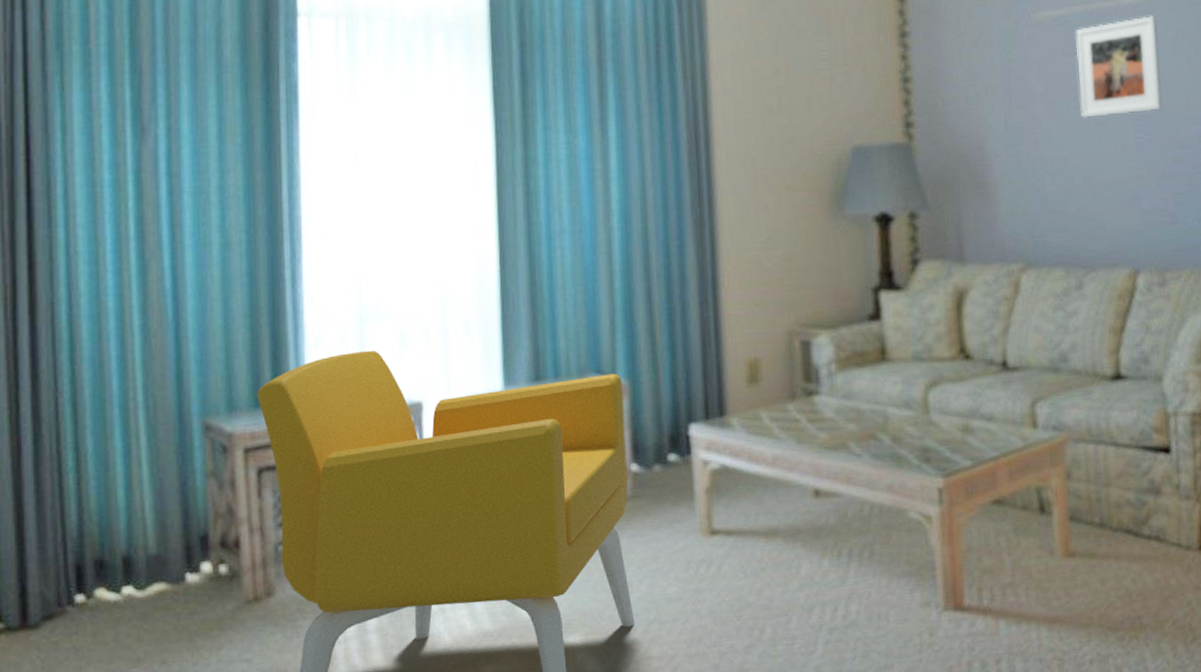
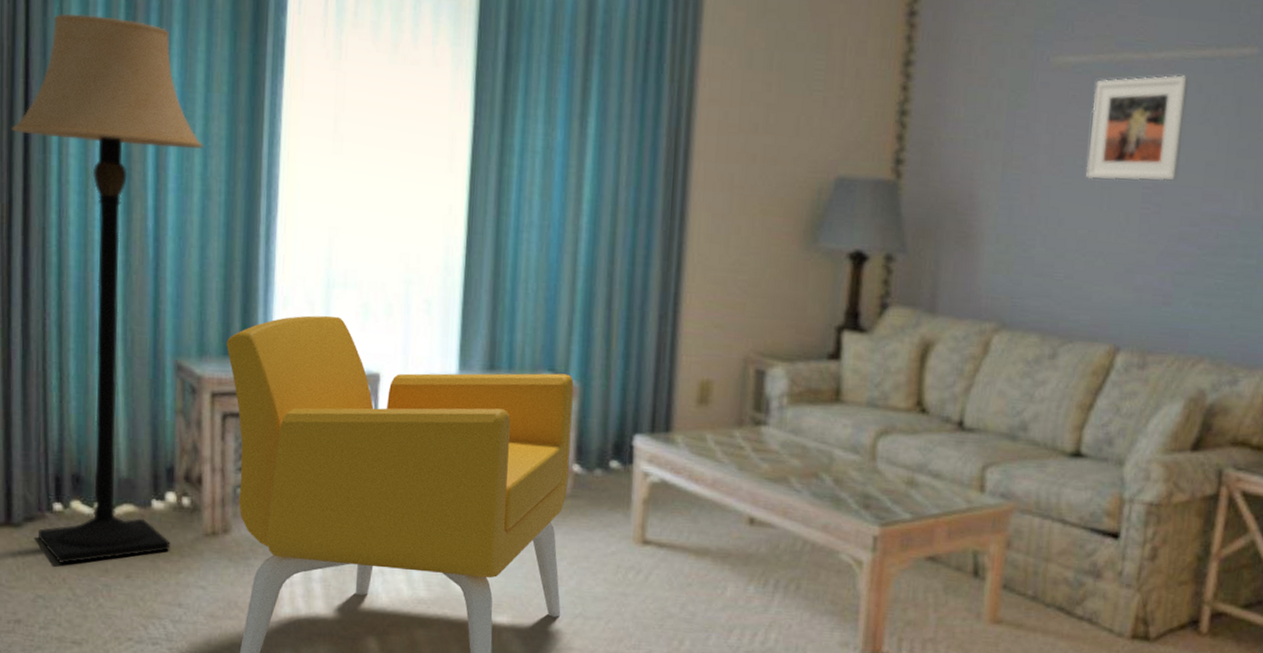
lamp: none [12,84,221,661] -> present [10,13,204,563]

